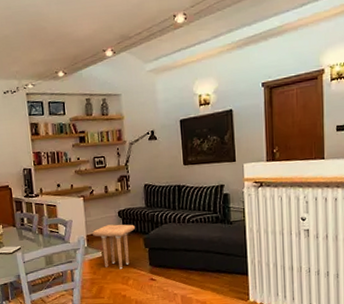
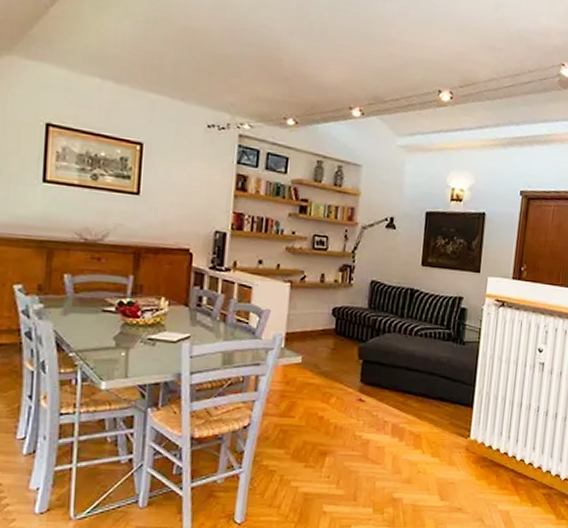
side table: present [92,224,136,270] -> none [294,323,352,383]

